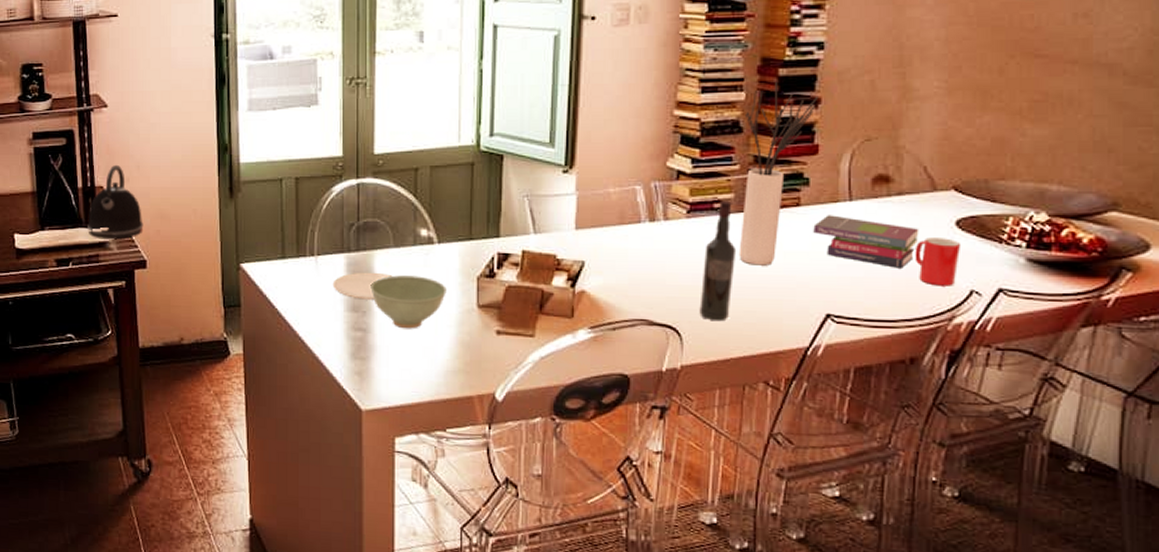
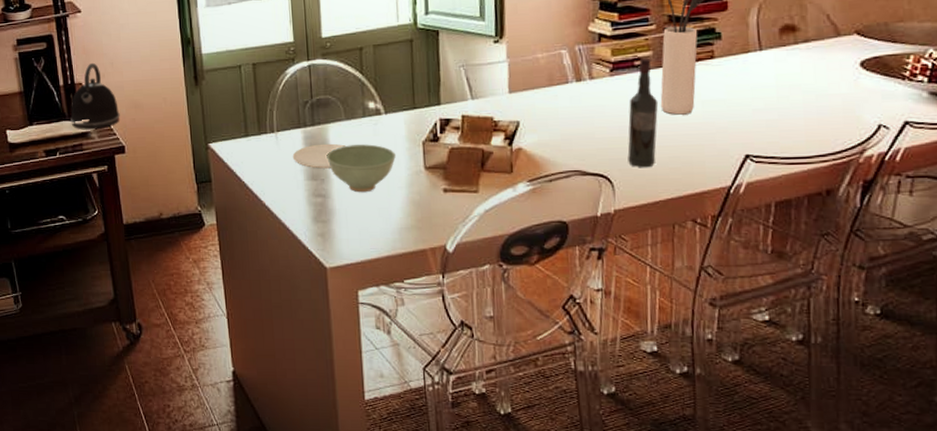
books: present [813,215,919,268] -> none [728,64,827,109]
cup: present [914,238,962,286] -> none [823,78,867,123]

